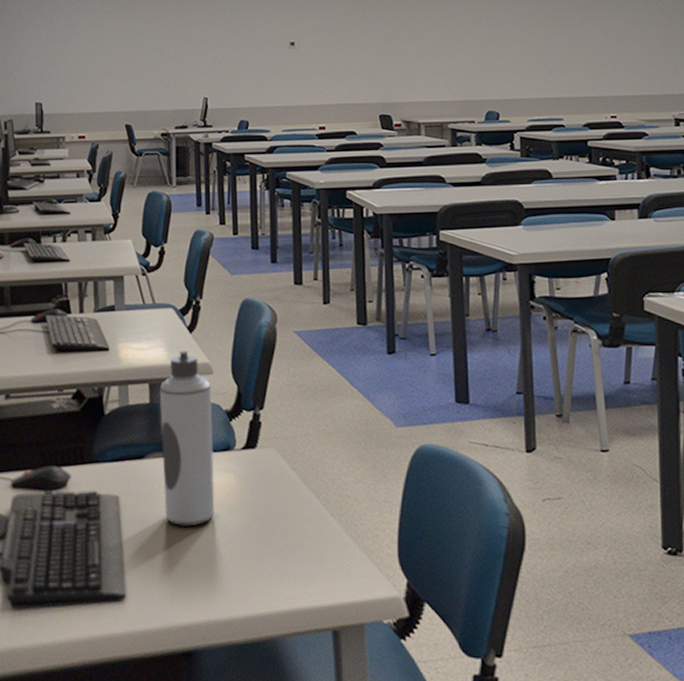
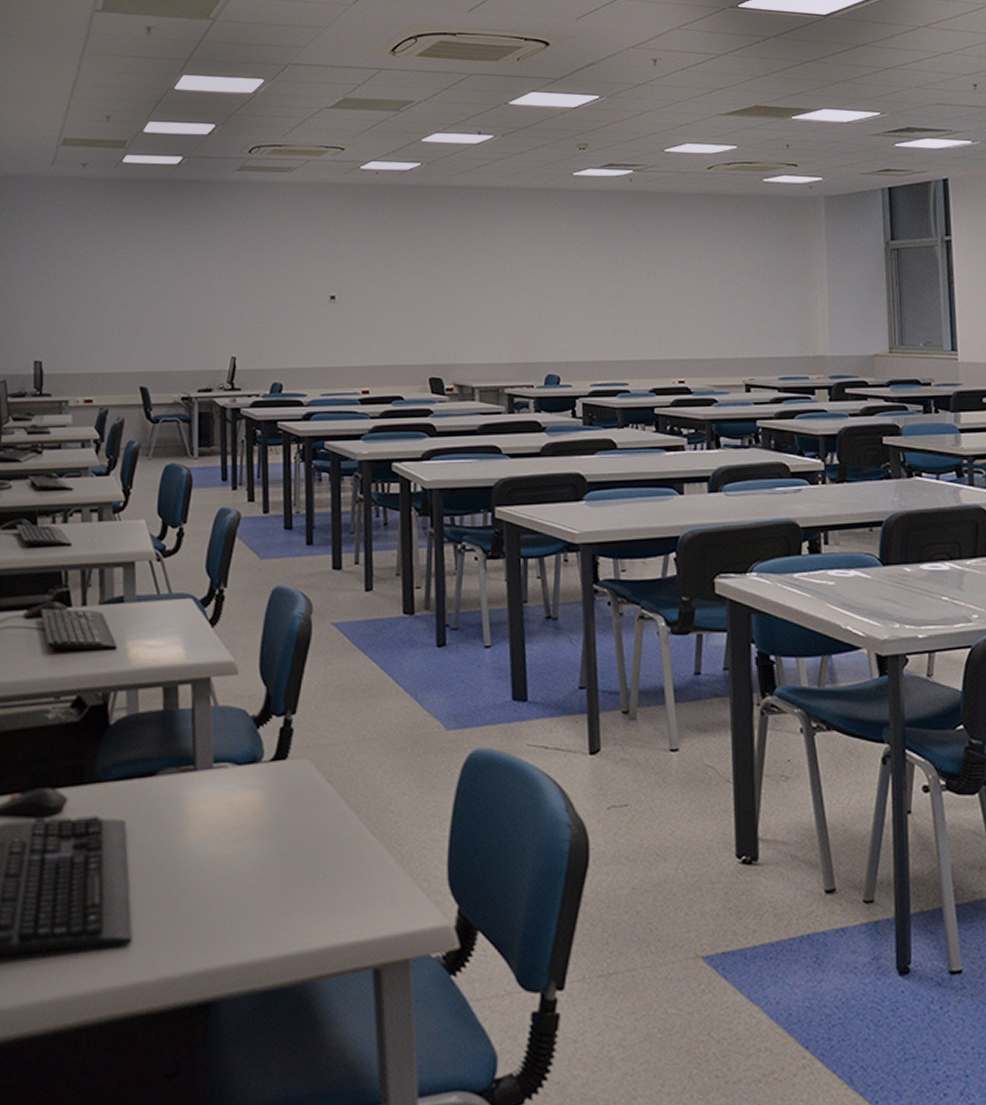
water bottle: present [159,349,215,528] -> none [175,646,239,855]

